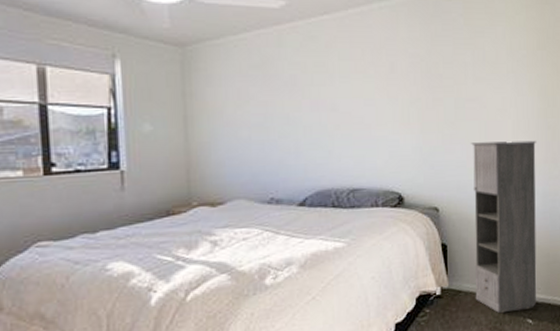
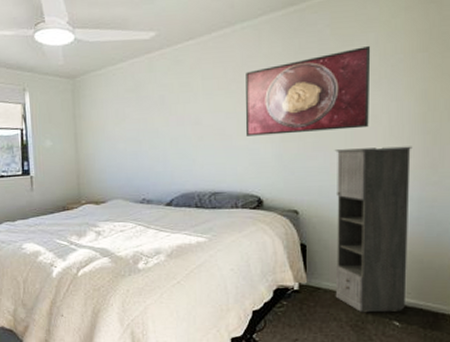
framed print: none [384,38,500,126] -> present [245,45,371,136]

